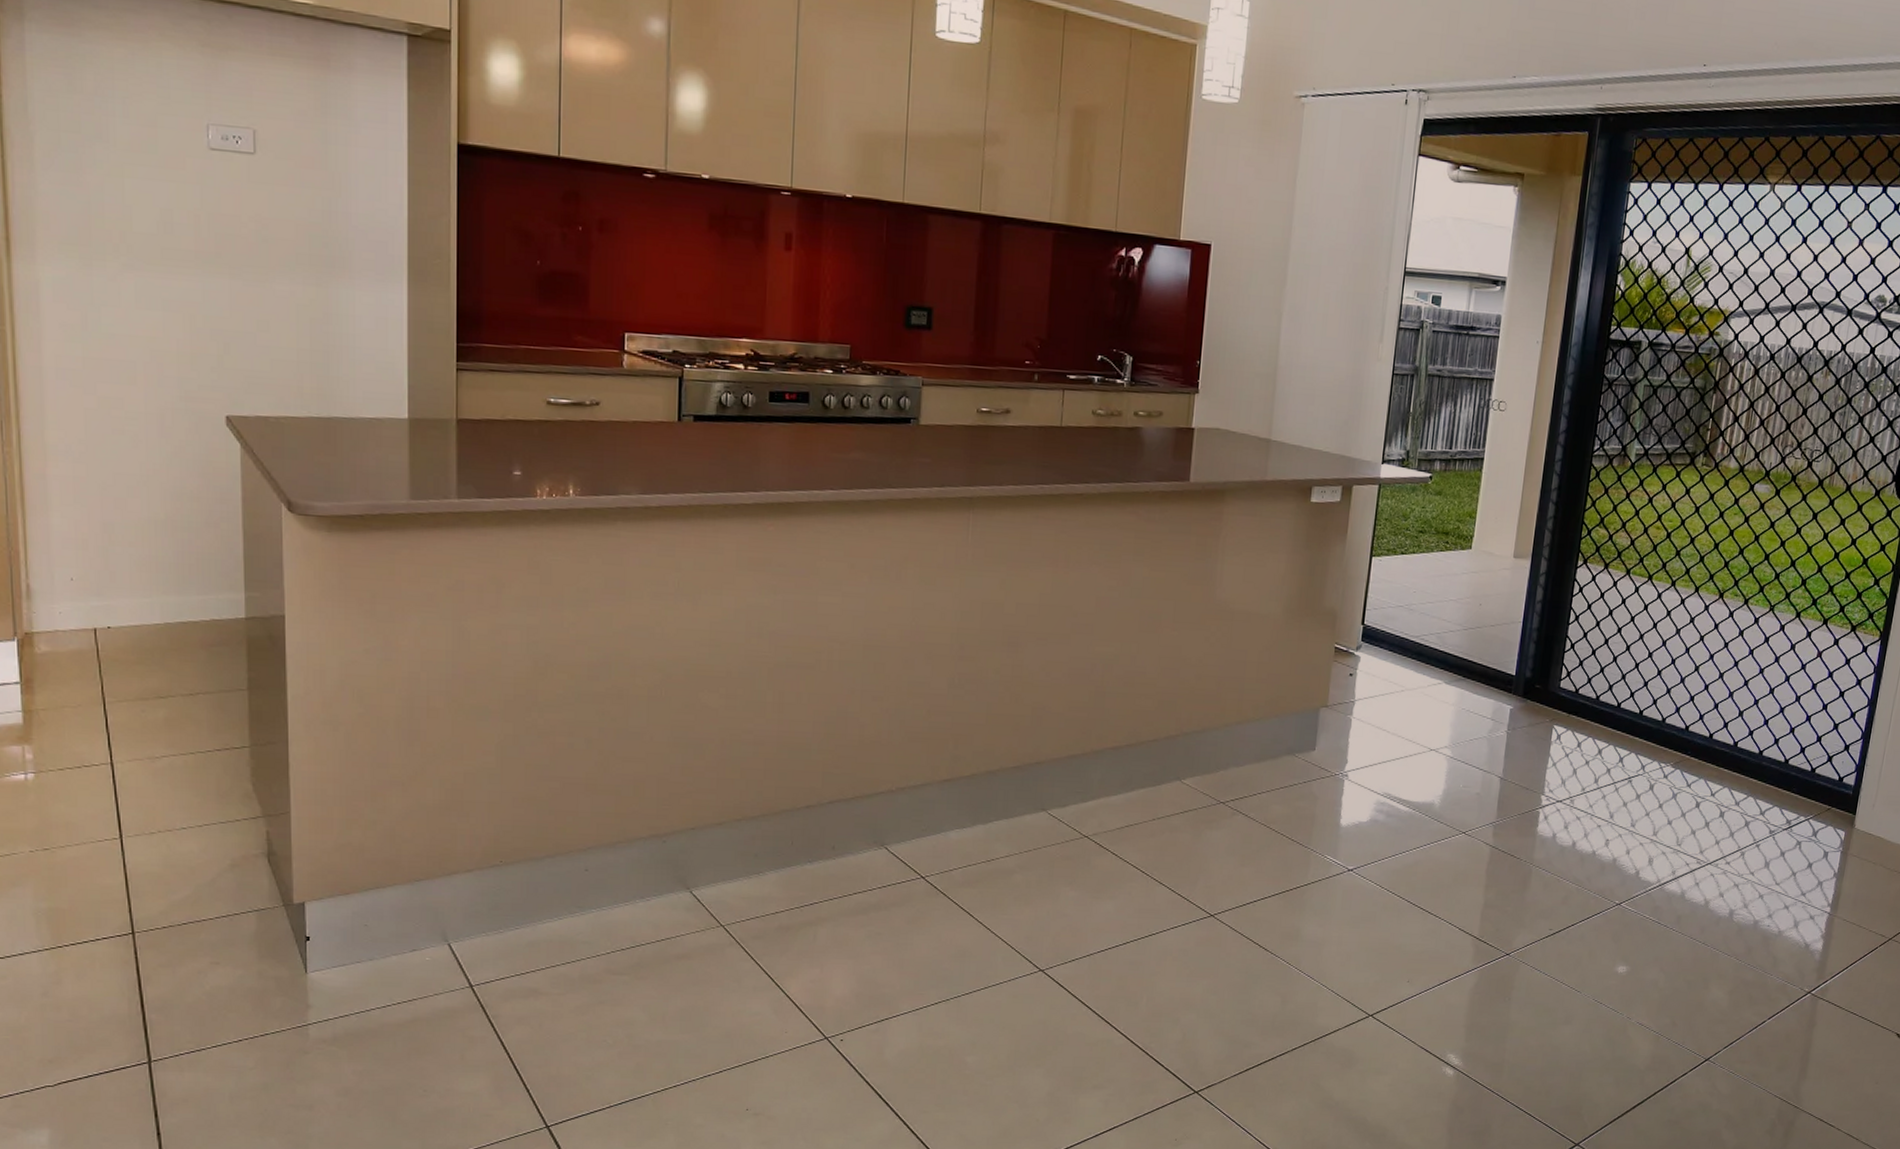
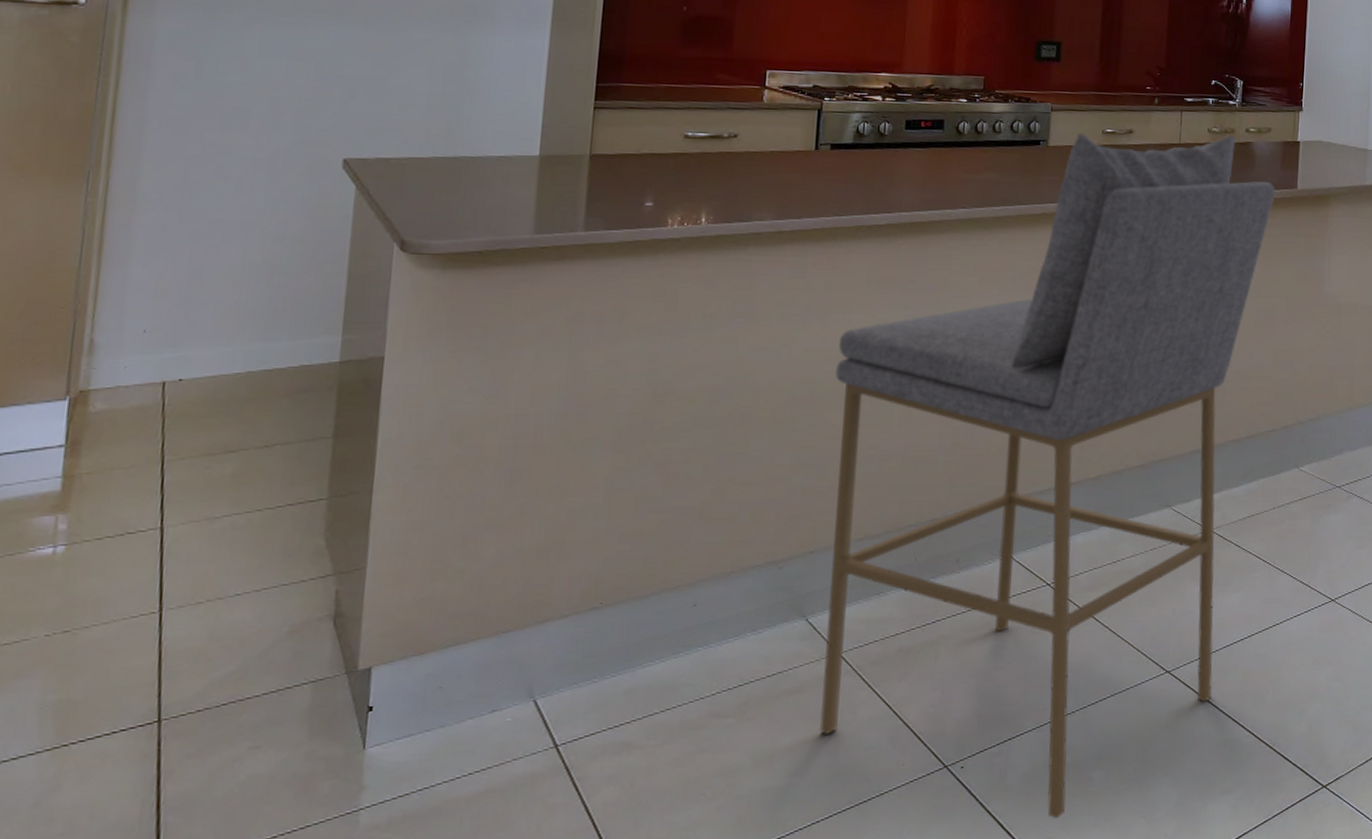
bar stool: none [706,411,1166,1096] -> present [819,132,1276,819]

